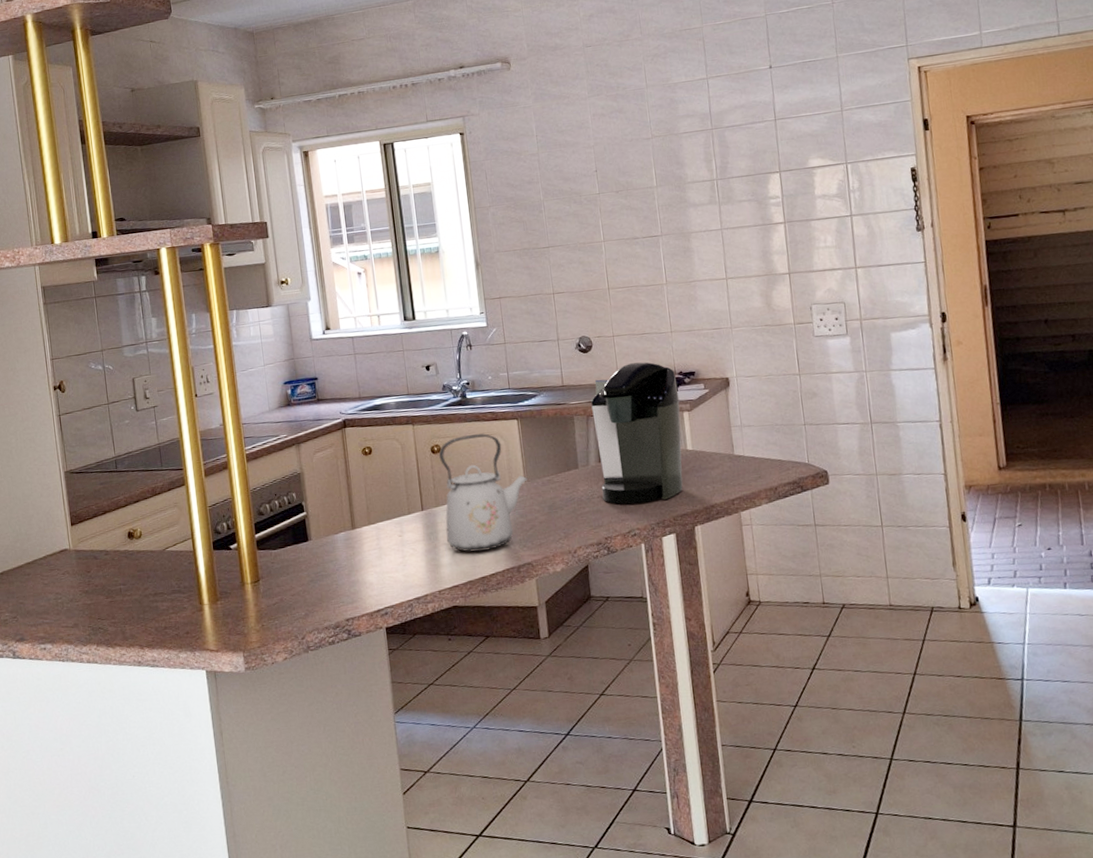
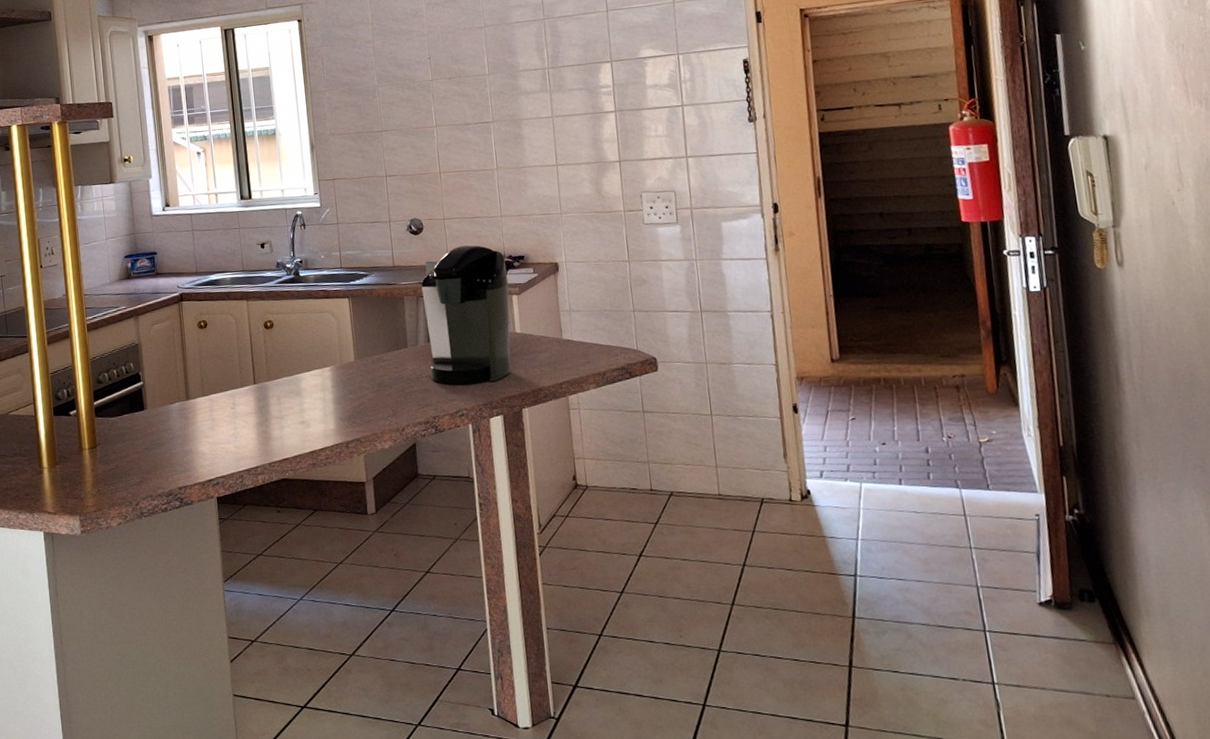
kettle: present [438,433,528,552] -> none [271,311,358,426]

